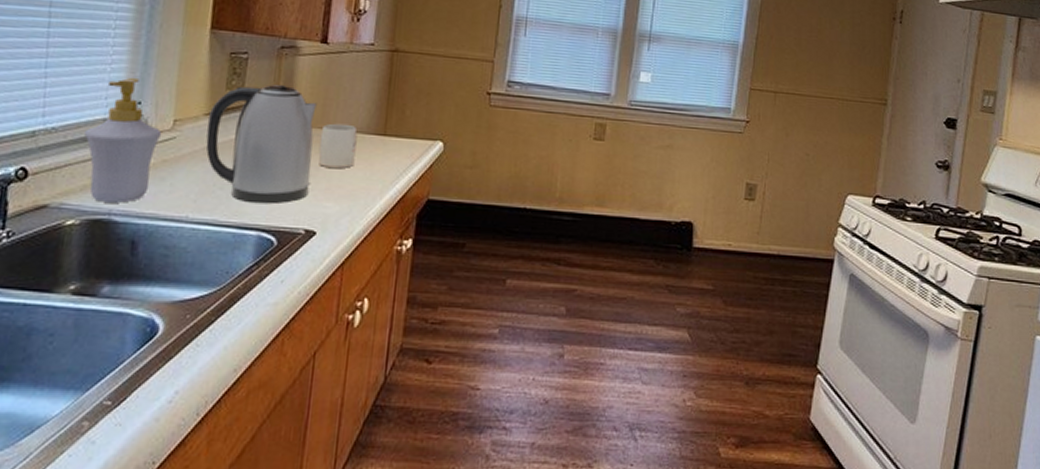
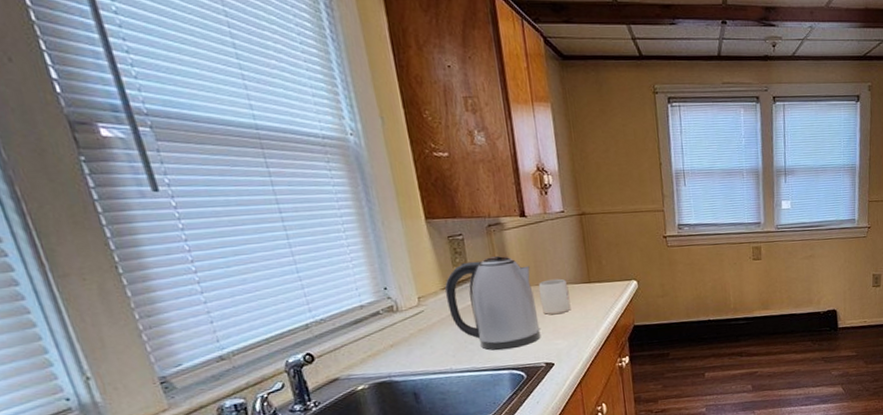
soap bottle: present [84,77,162,203] -> none [348,268,415,369]

